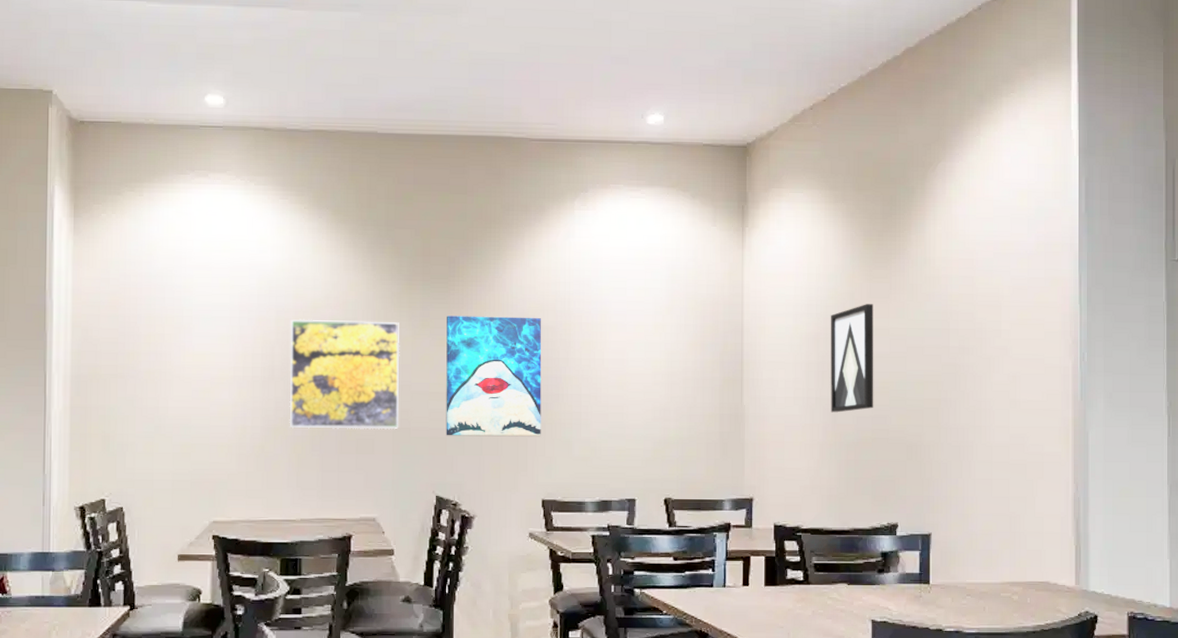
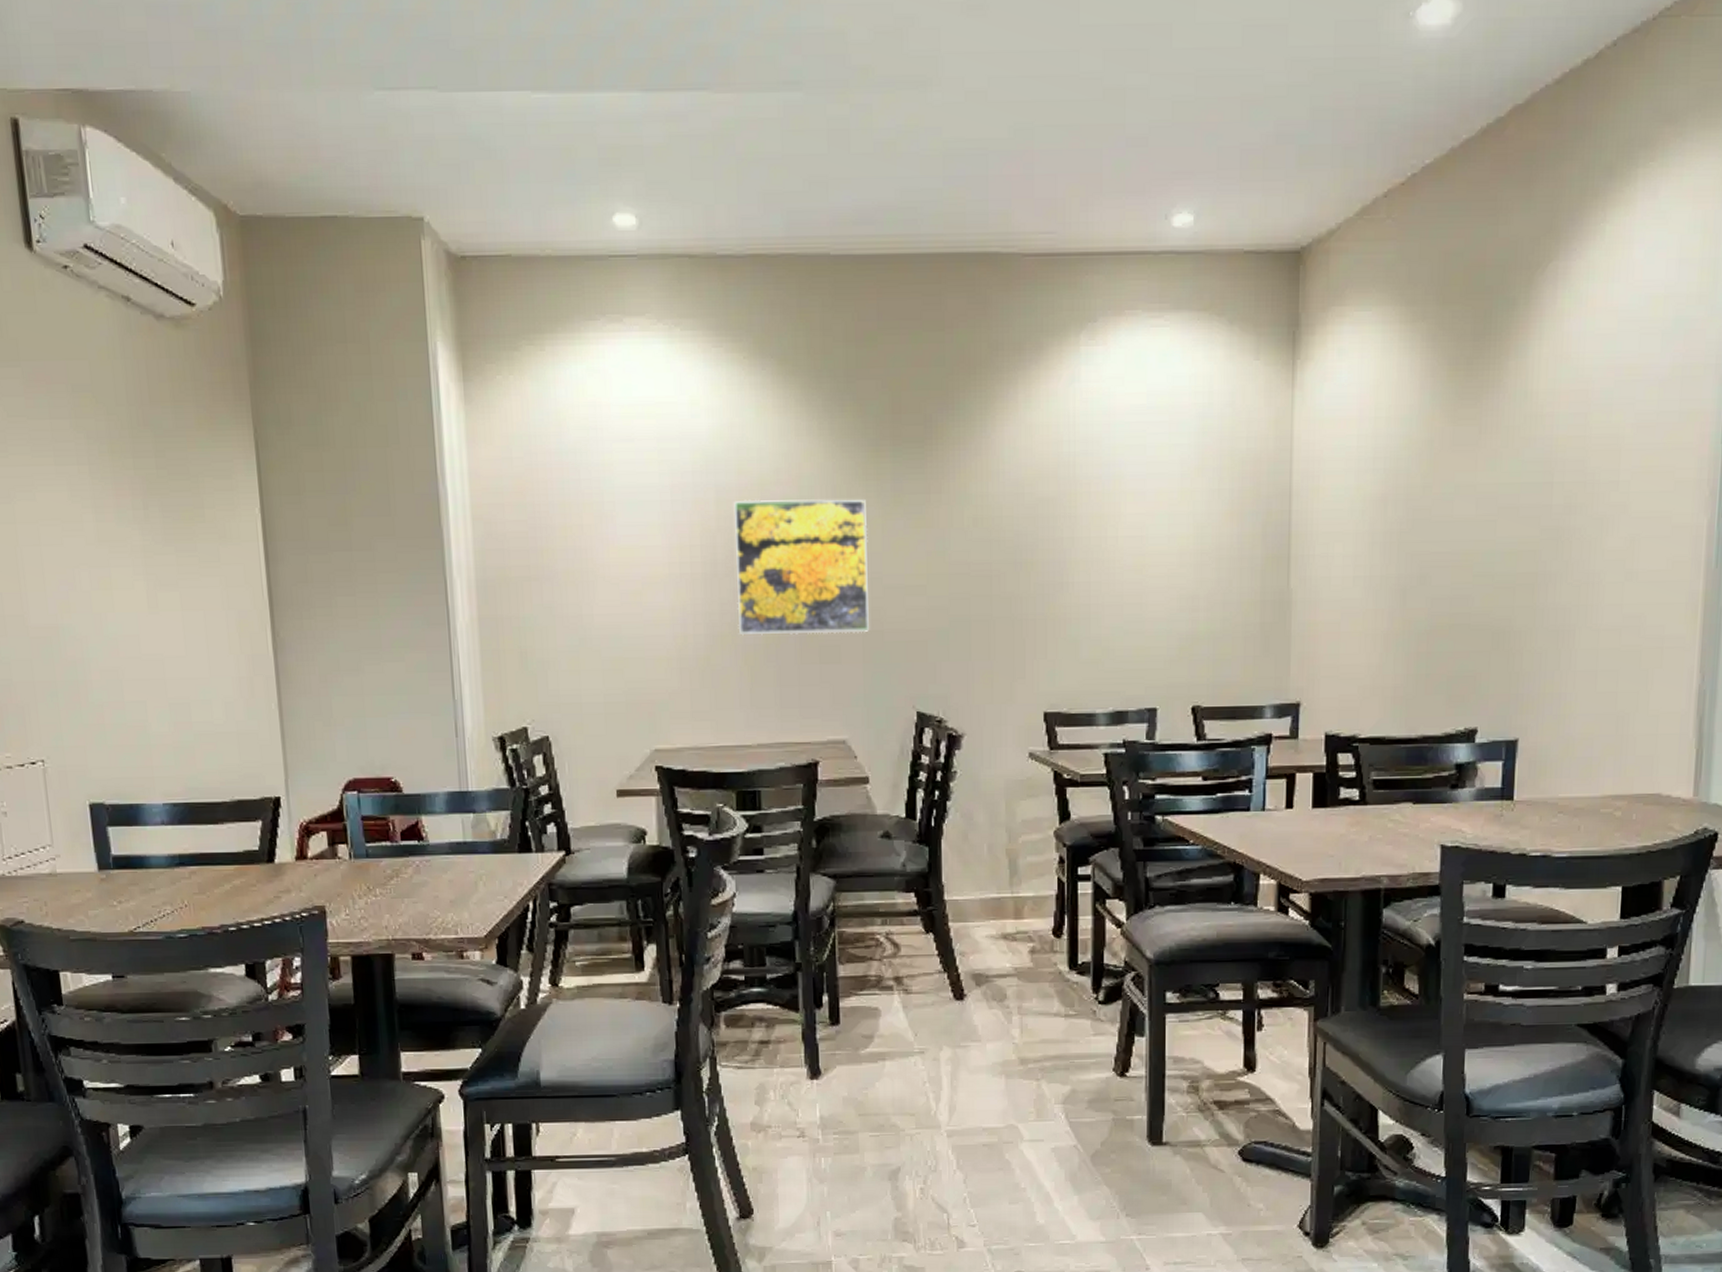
wall art: present [446,315,542,437] -> none [924,487,1042,639]
wall art: present [830,304,874,413] -> none [1398,454,1457,594]

